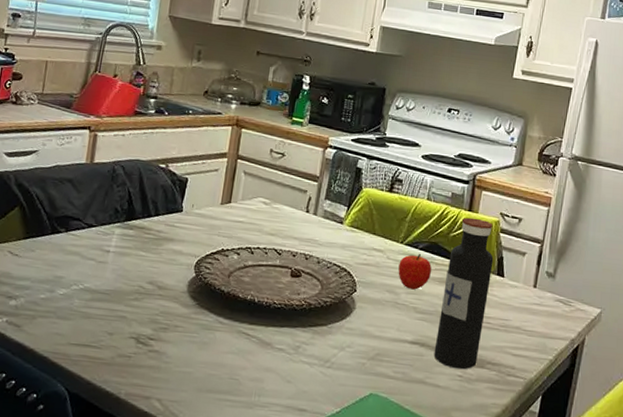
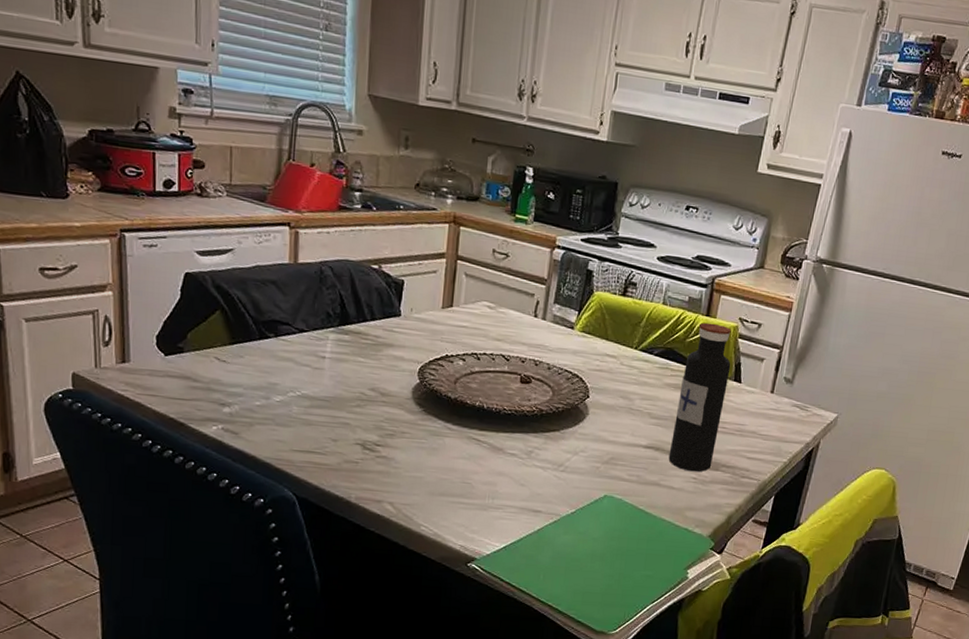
fruit: present [398,253,432,290] -> none [632,359,667,396]

